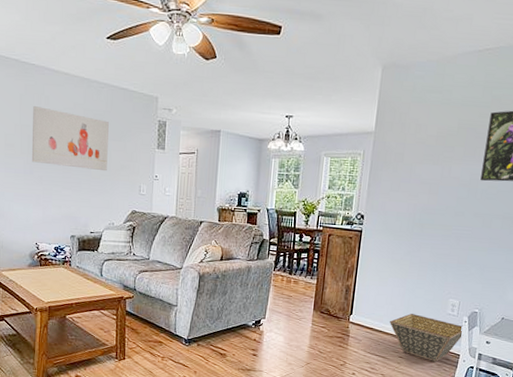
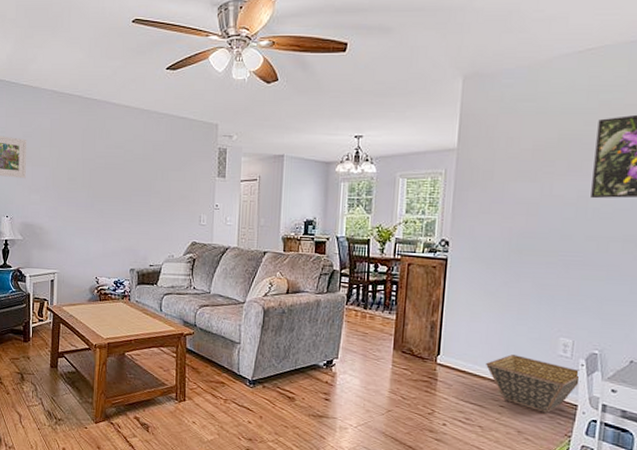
wall art: present [31,106,109,172] -> none [92,140,168,202]

